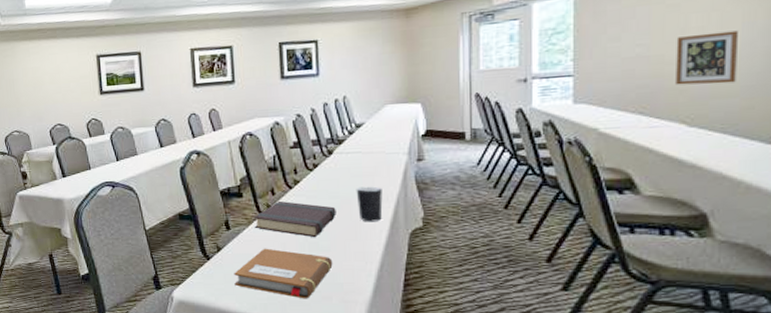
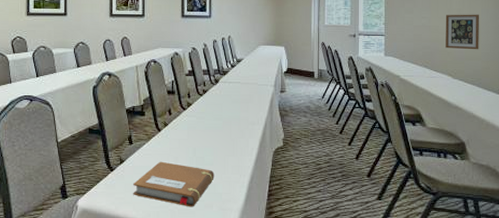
book: present [254,200,336,238] -> none [152,120,219,153]
mug: present [356,186,383,222] -> none [235,111,254,141]

